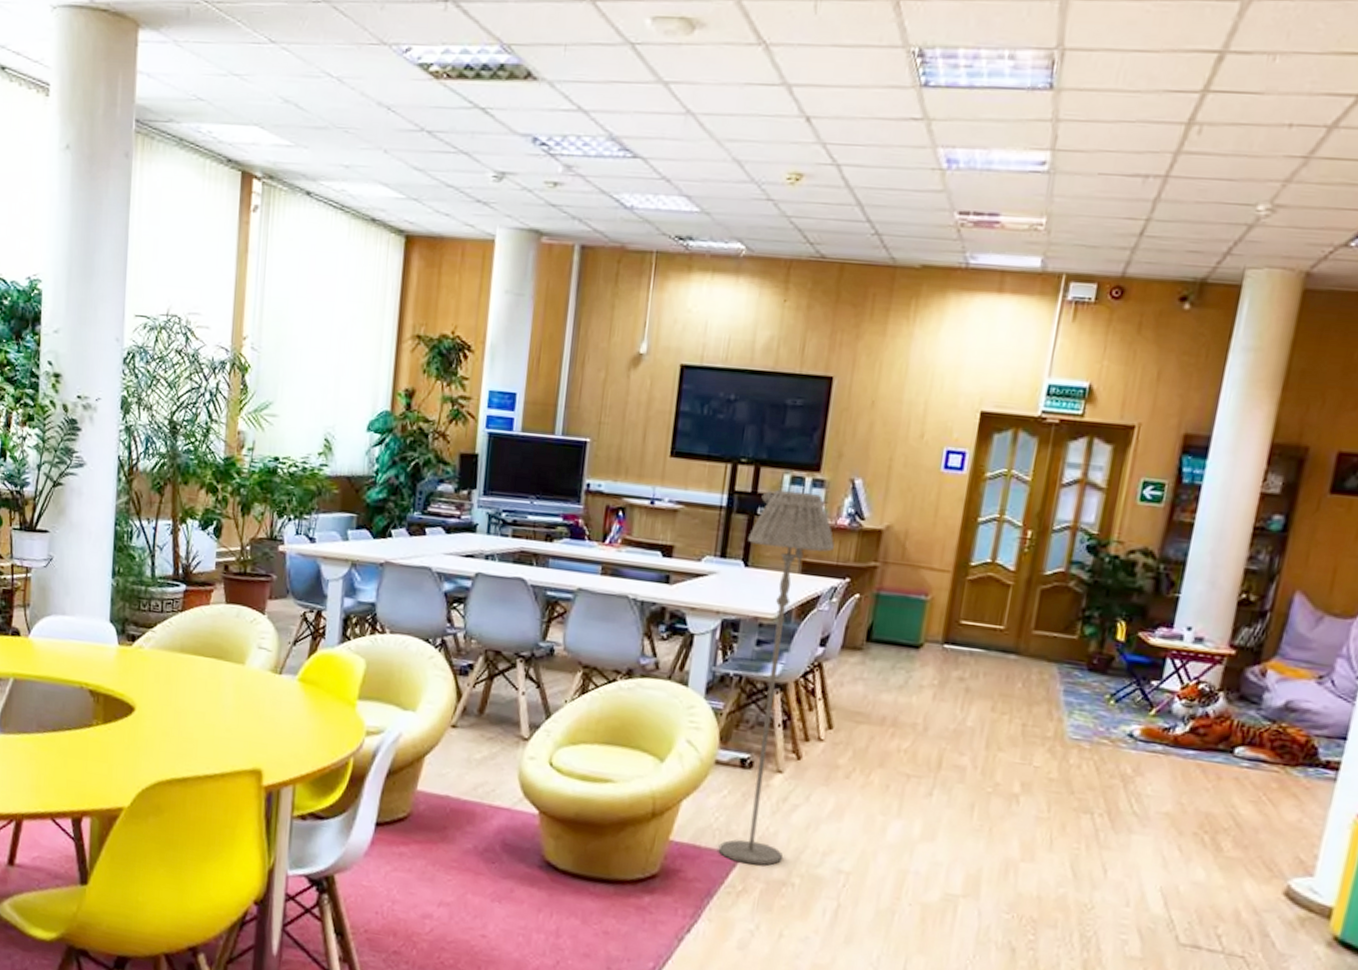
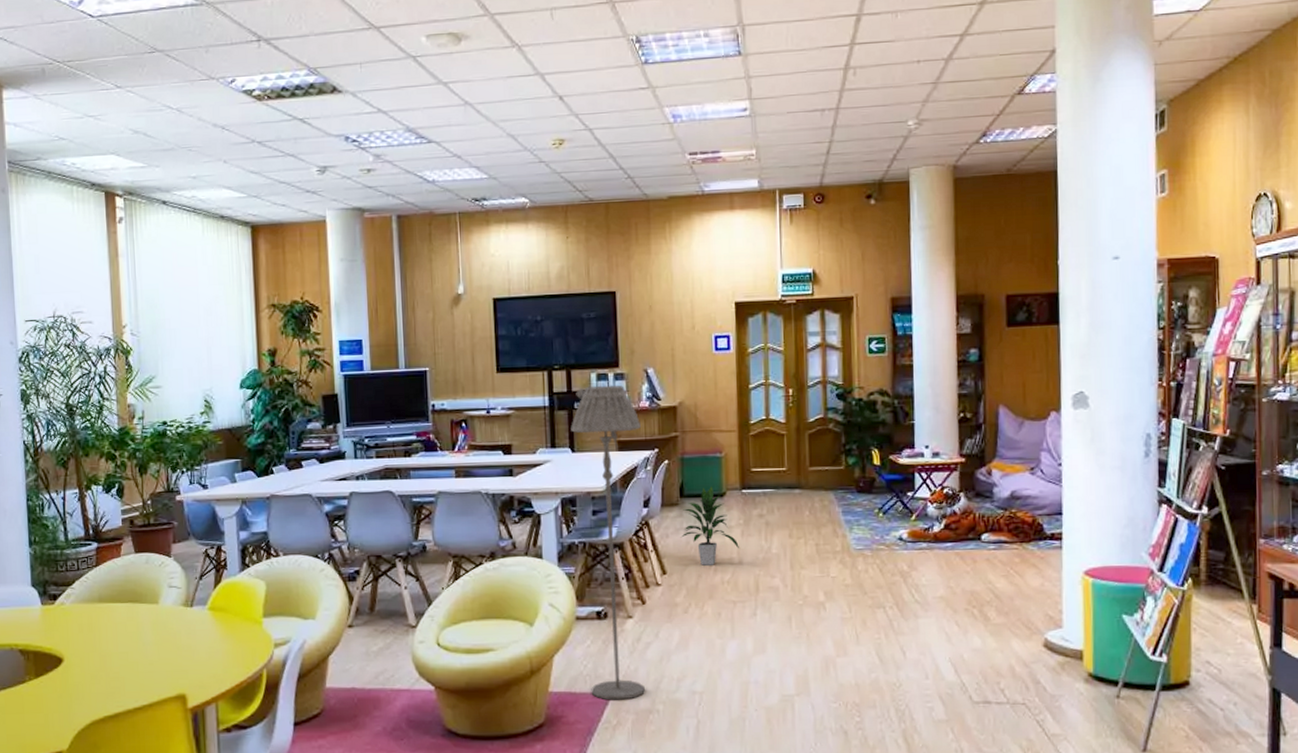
indoor plant: none [857,634,928,728] -> present [680,486,739,566]

